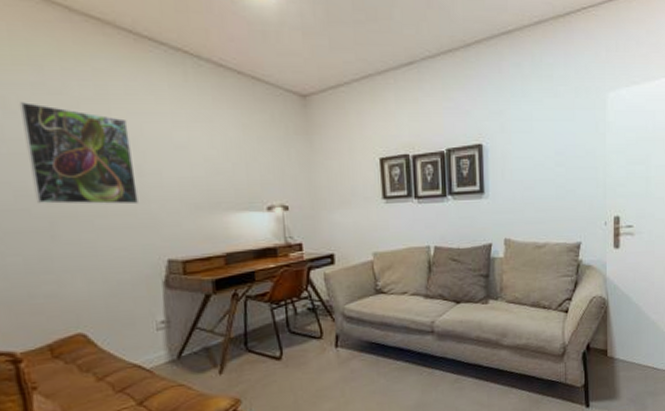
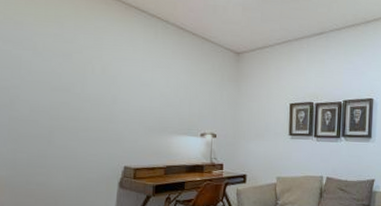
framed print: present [19,102,139,205] -> none [43,47,112,124]

